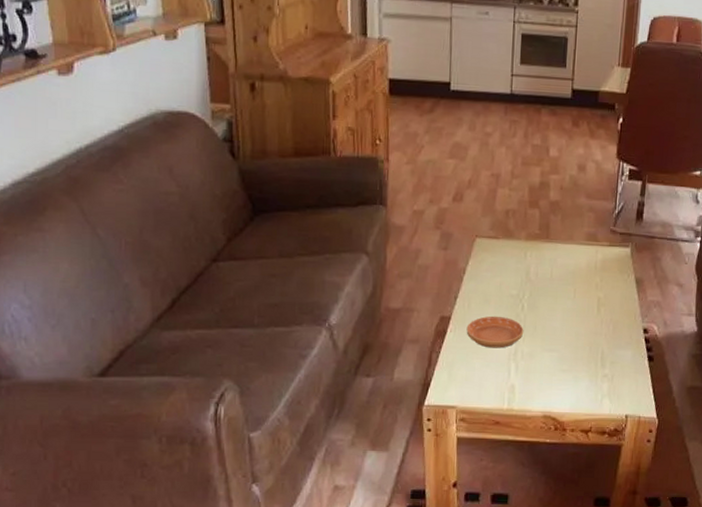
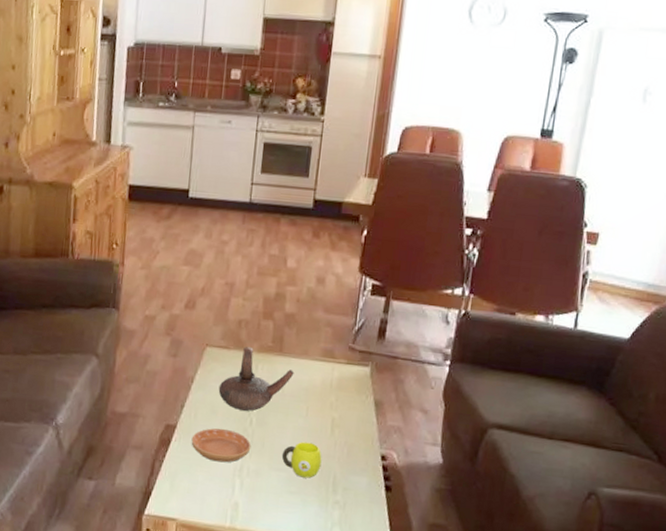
teapot: none [490,236,561,297] -> present [218,347,294,411]
cup: none [553,322,590,356] -> present [281,441,322,478]

